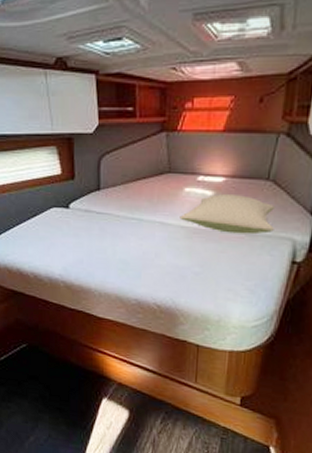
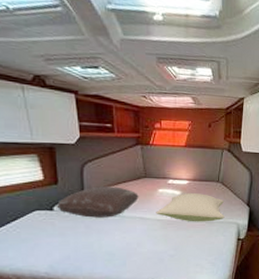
pillow: none [72,182,160,220] -> present [56,186,139,218]

